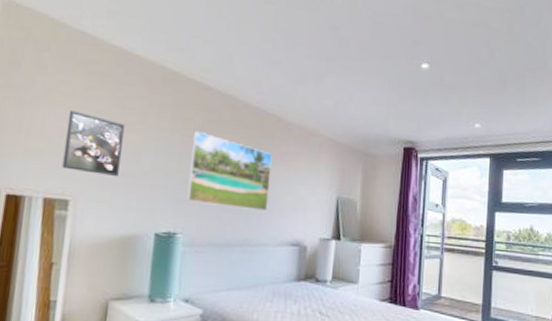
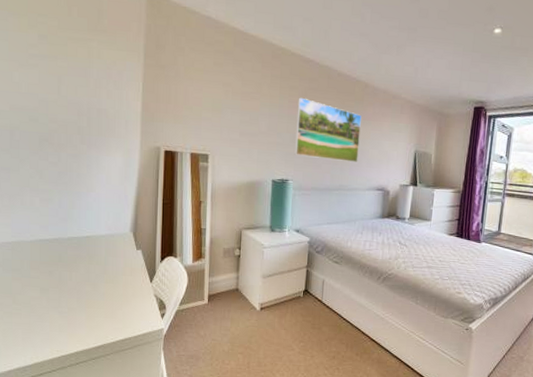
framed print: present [62,110,126,177] -> none [201,83,246,136]

